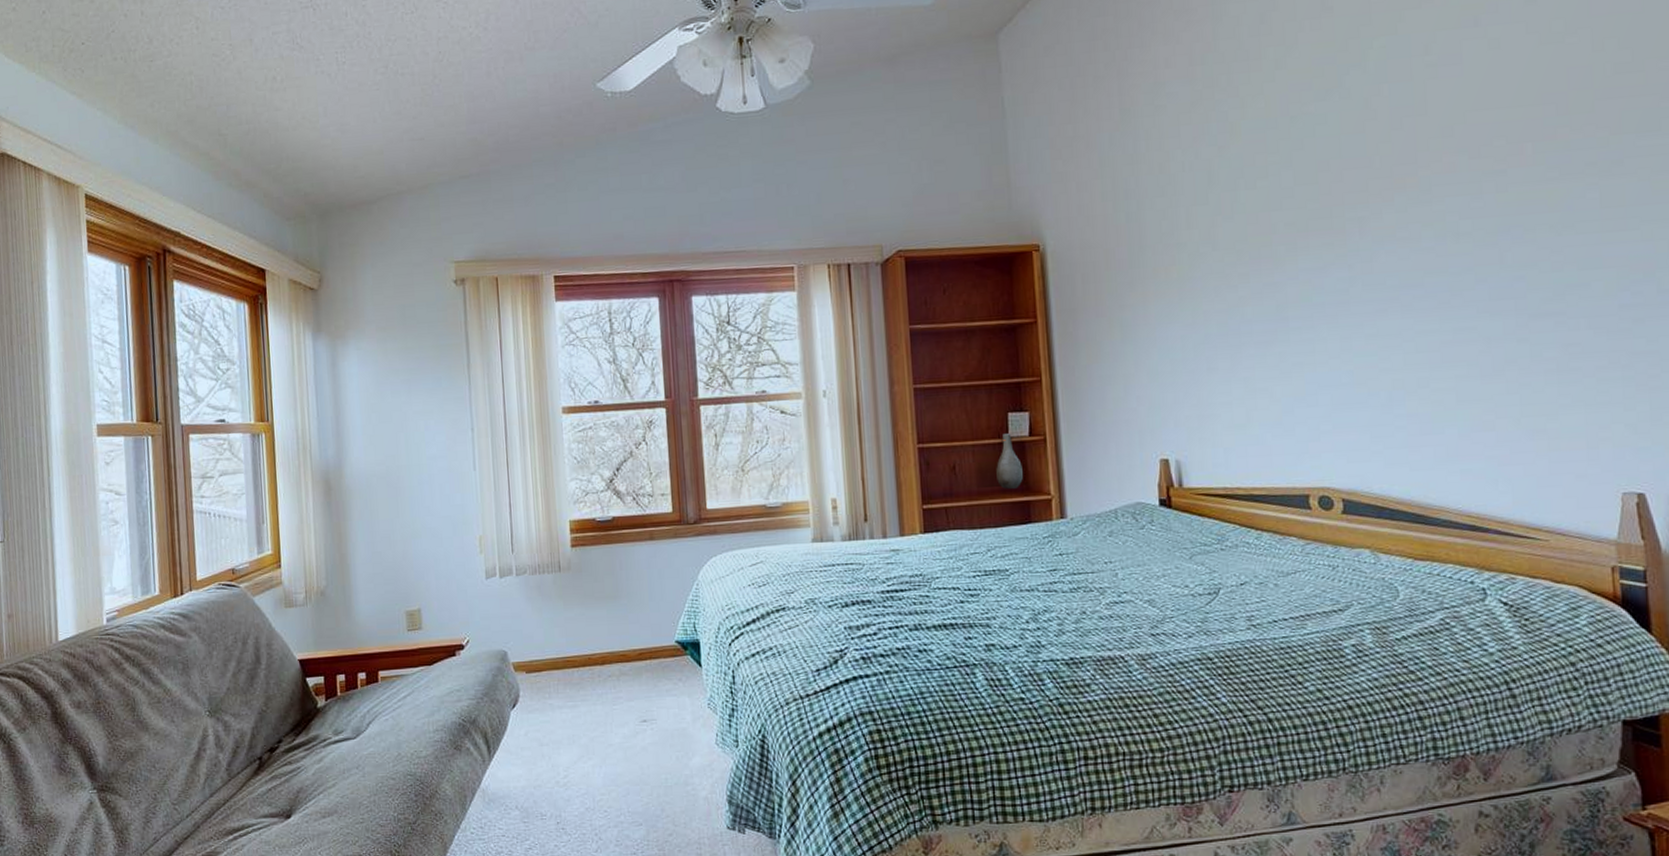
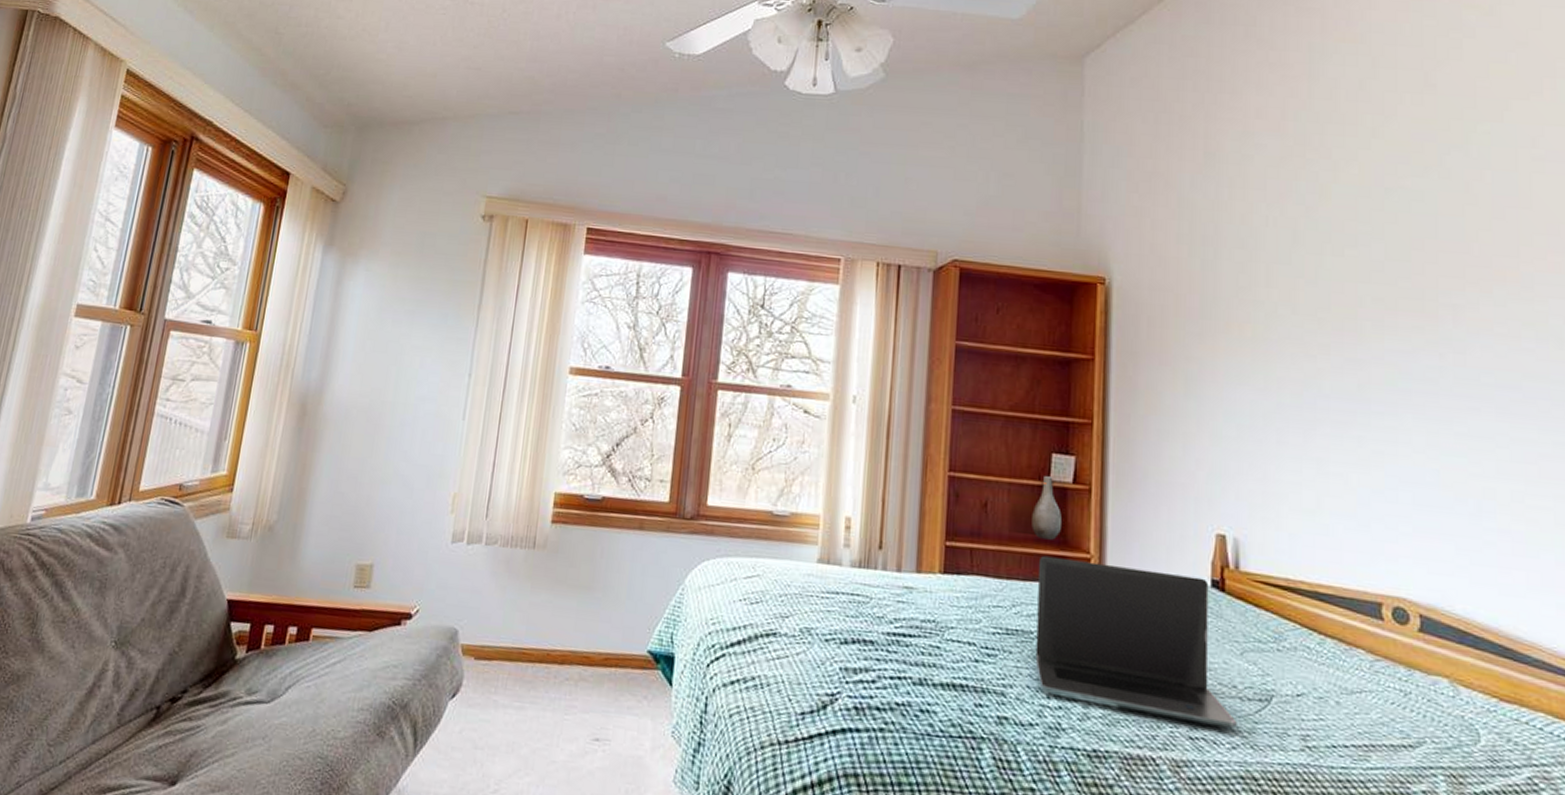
laptop computer: none [1007,499,1191,623] -> present [1035,555,1237,729]

